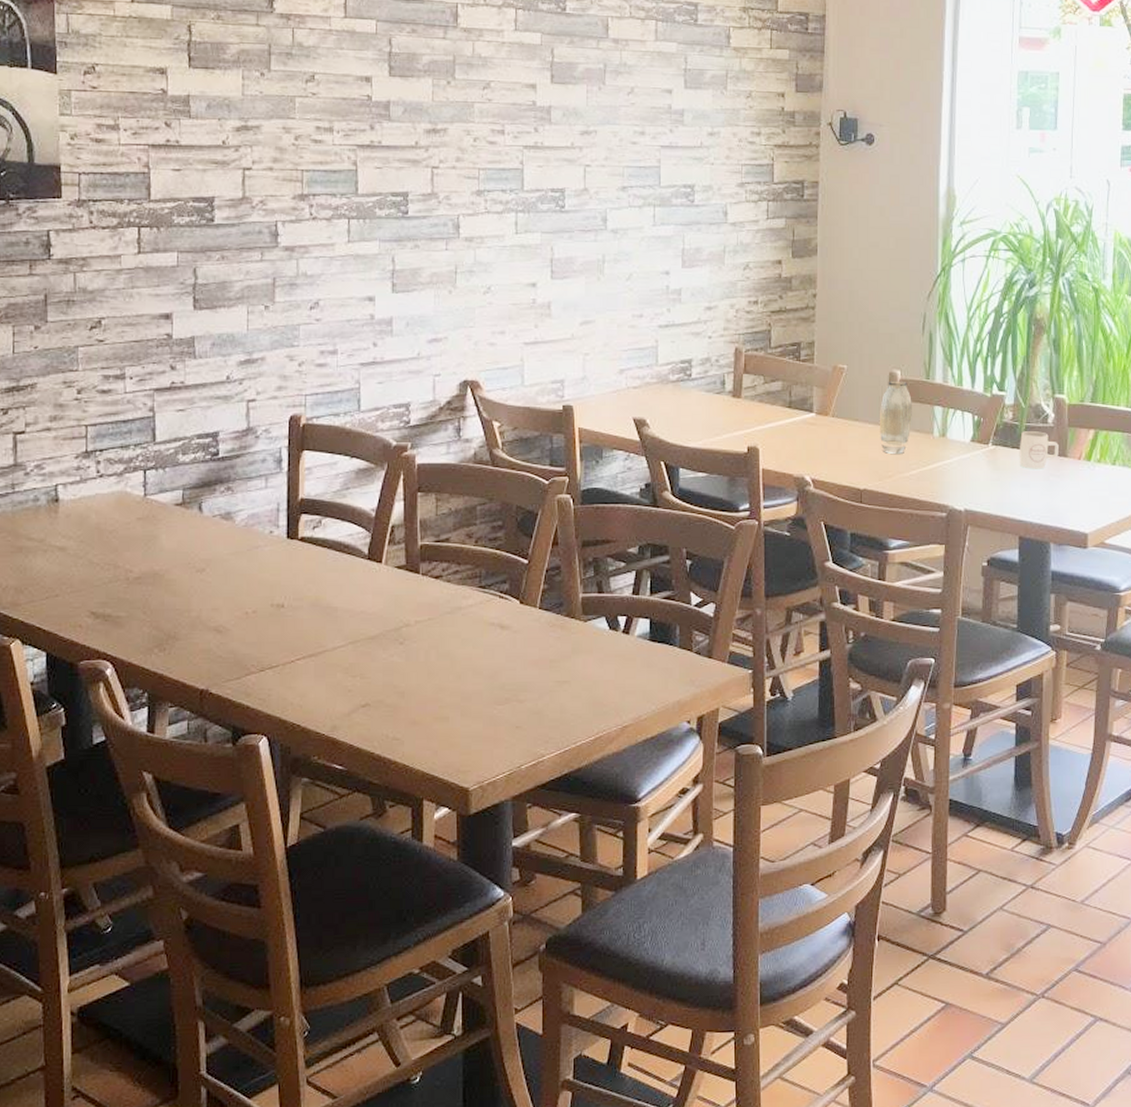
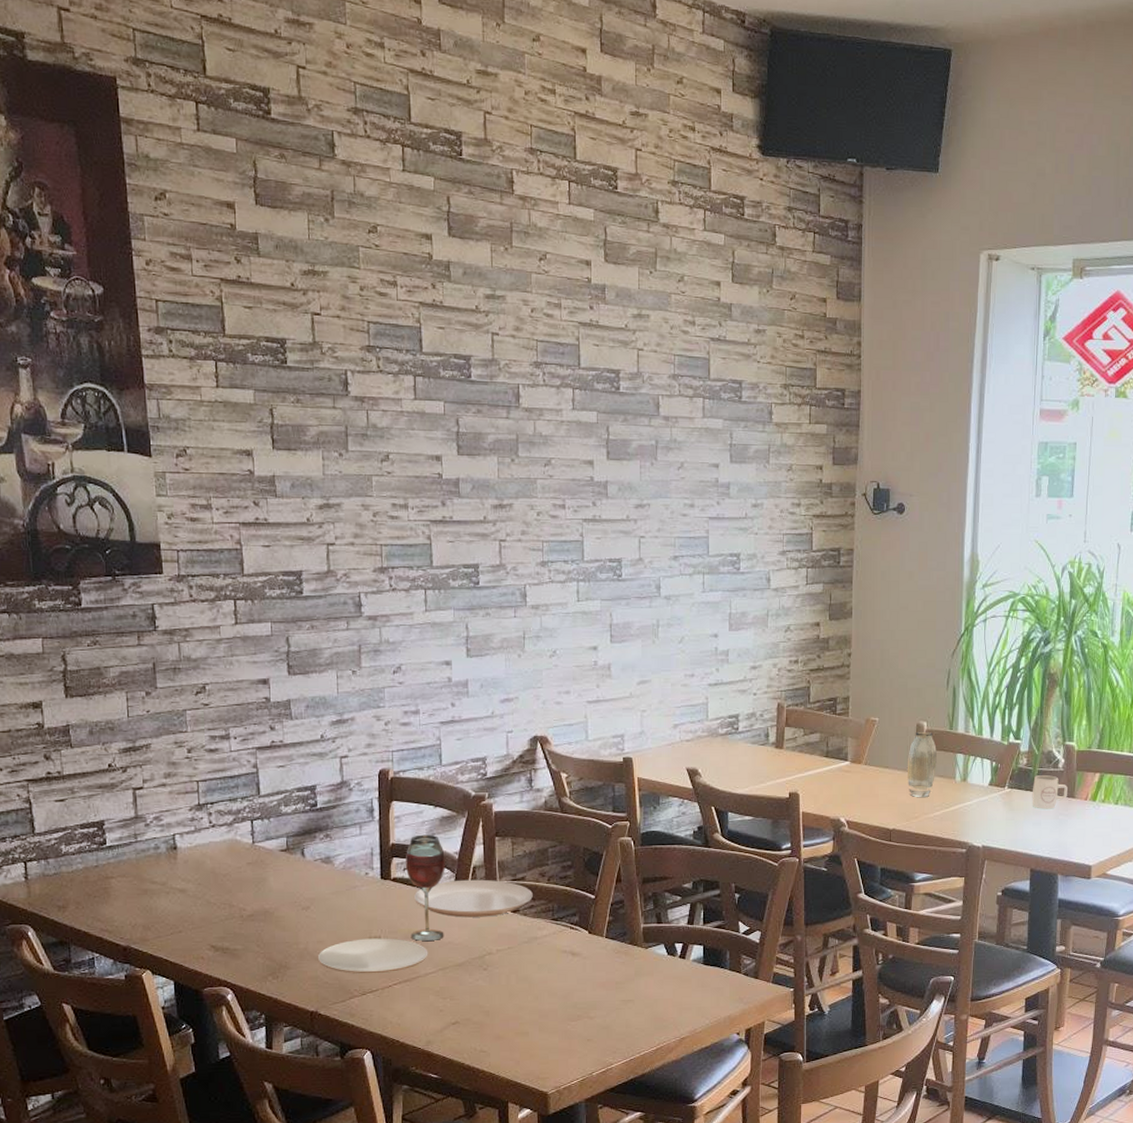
plate: none [211,606,338,647] -> present [317,938,429,974]
wineglass: none [315,488,360,609] -> present [405,834,445,941]
plate: none [324,540,458,584] -> present [414,879,533,918]

